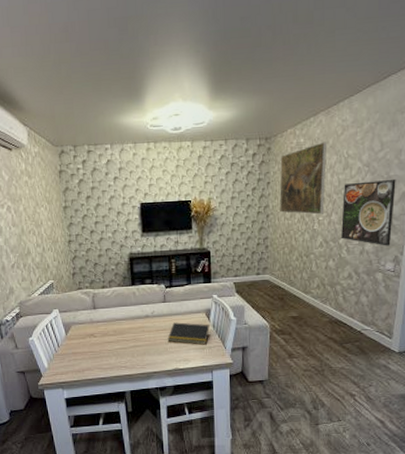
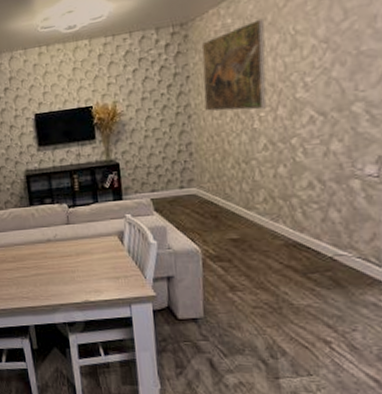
notepad: present [167,322,210,345] -> none [74,247,124,274]
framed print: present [341,179,396,246] -> none [292,54,372,144]

